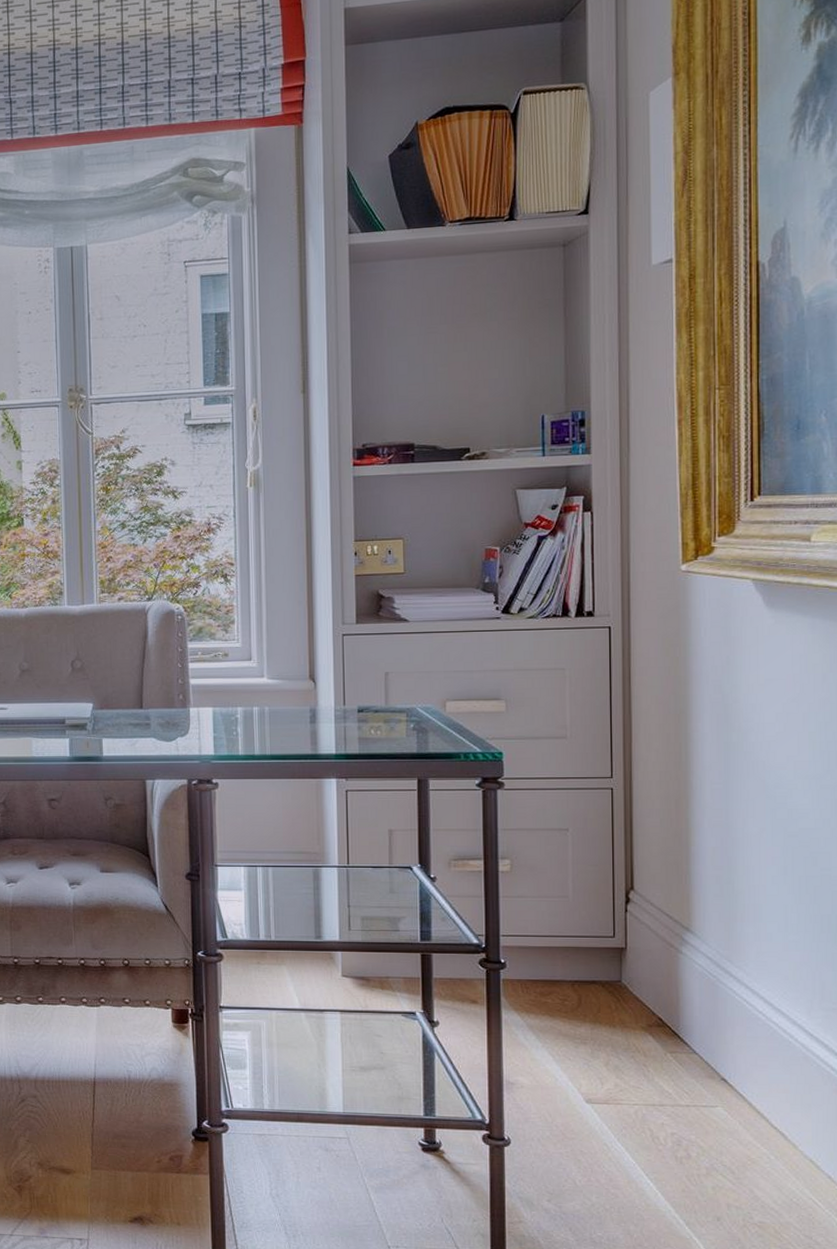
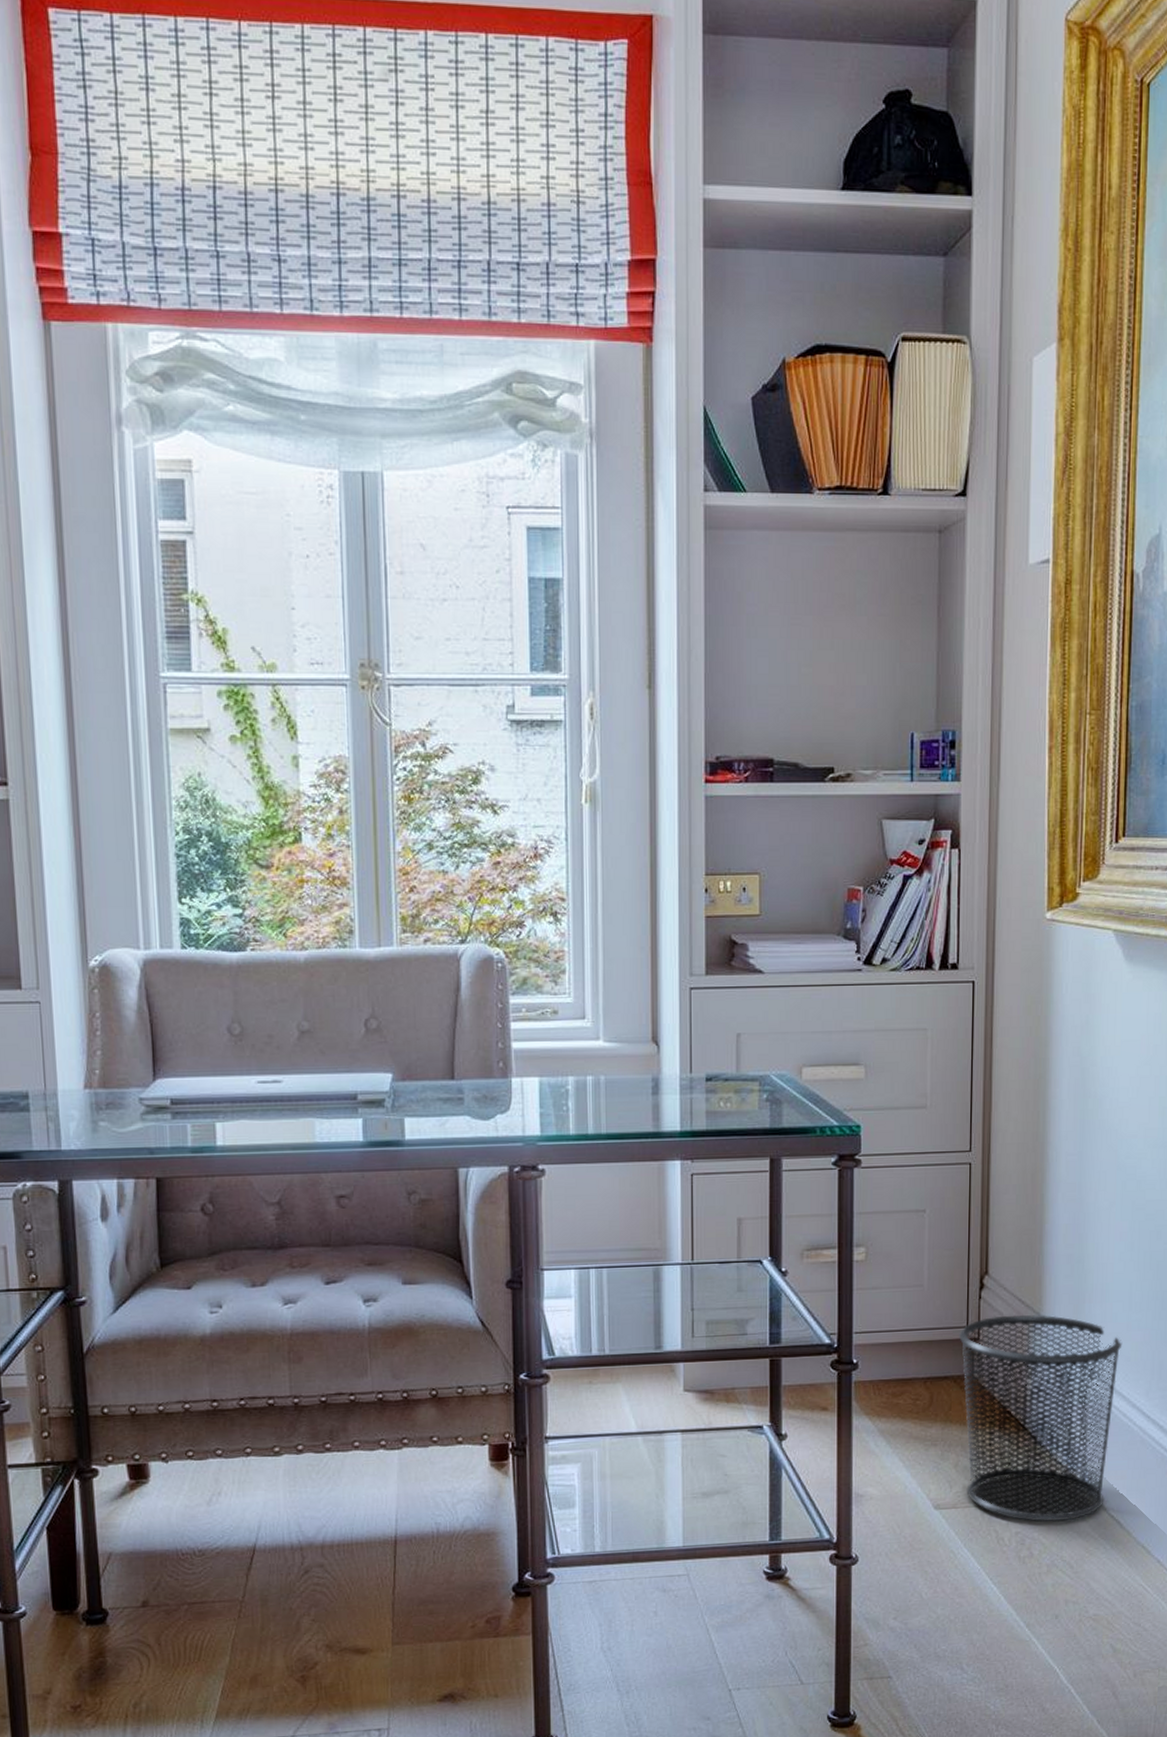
waste bin: none [606,928,779,1128] -> present [959,1314,1123,1523]

